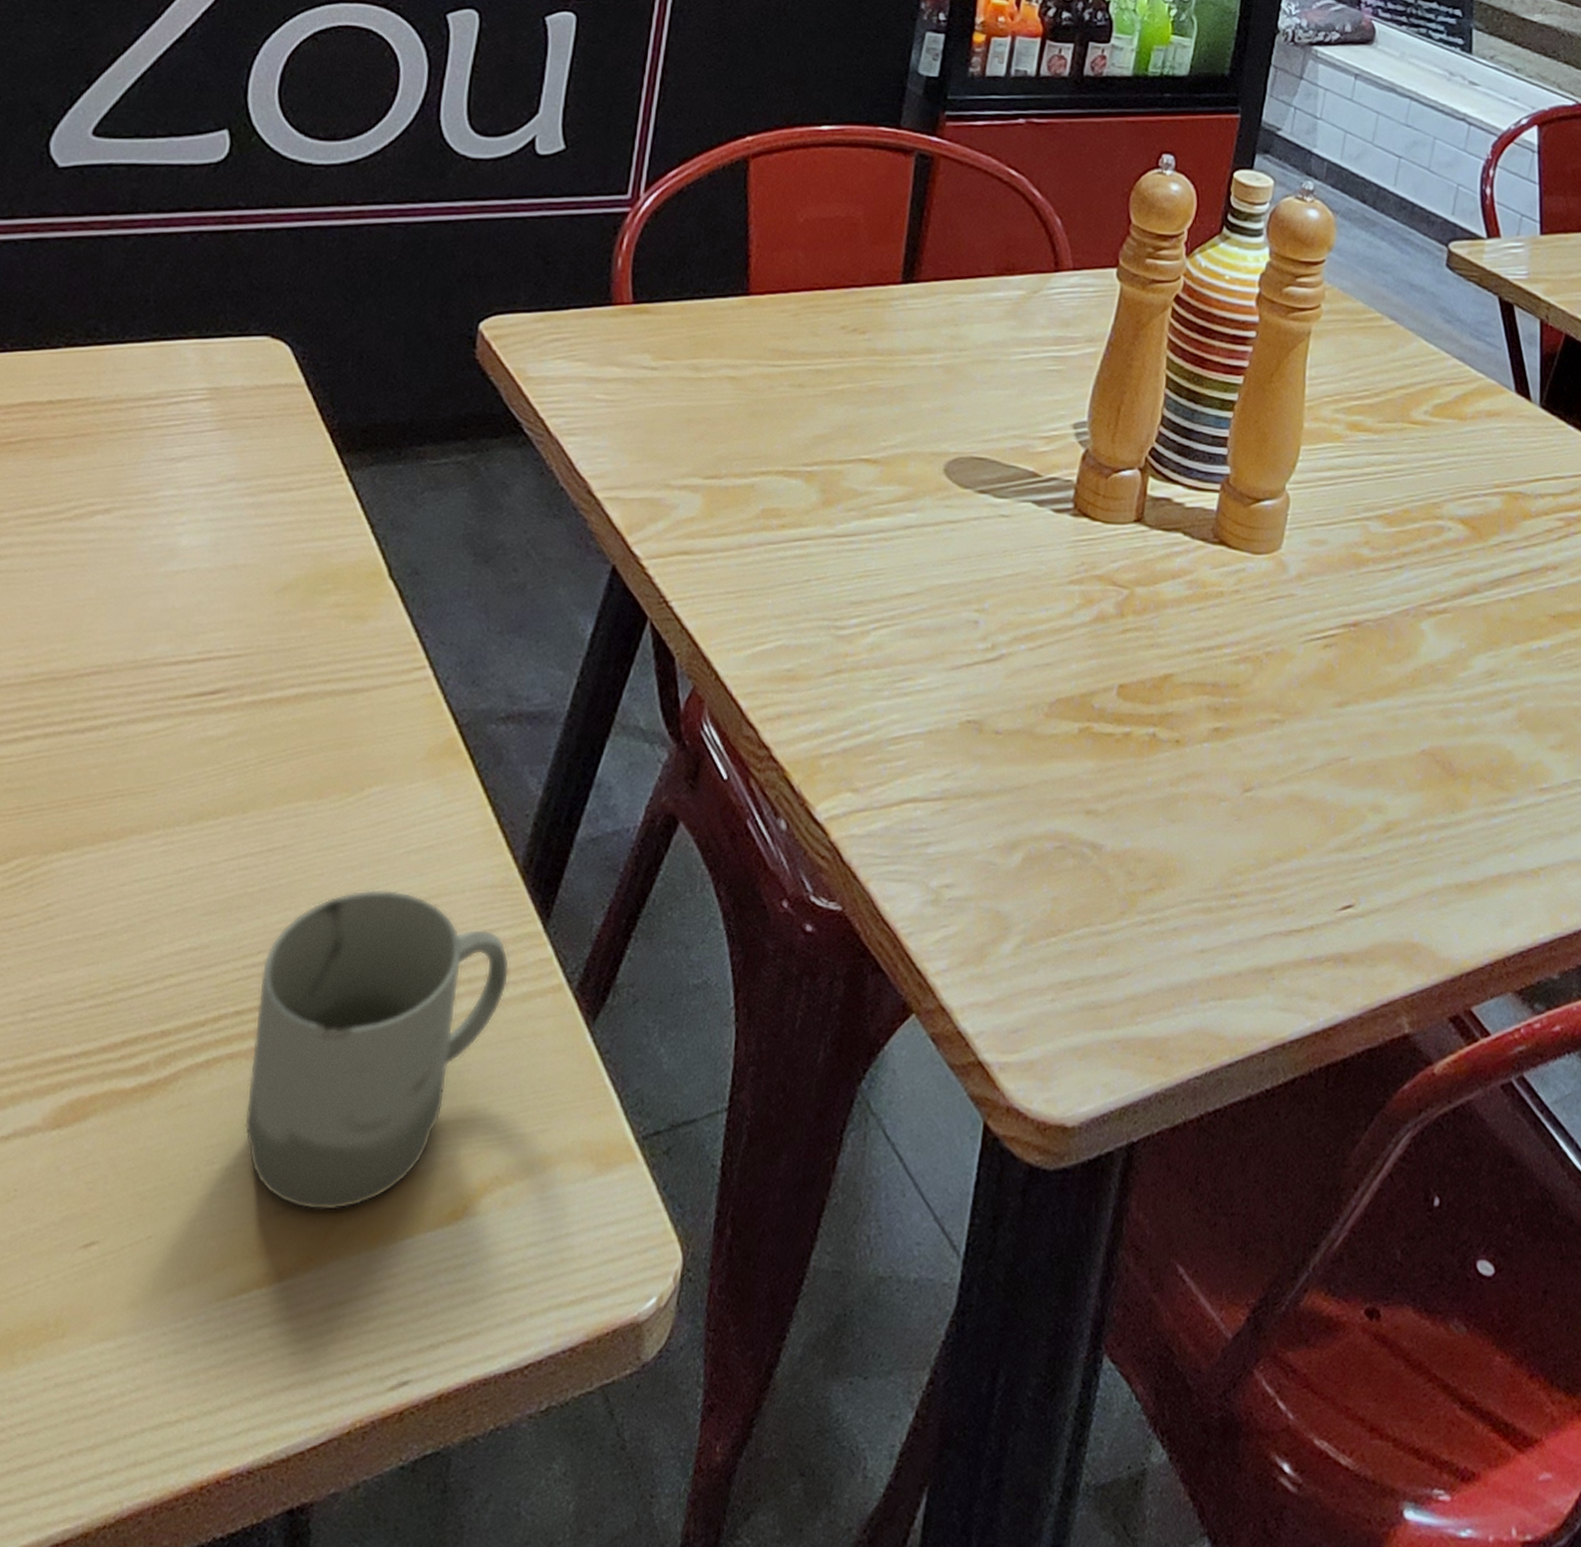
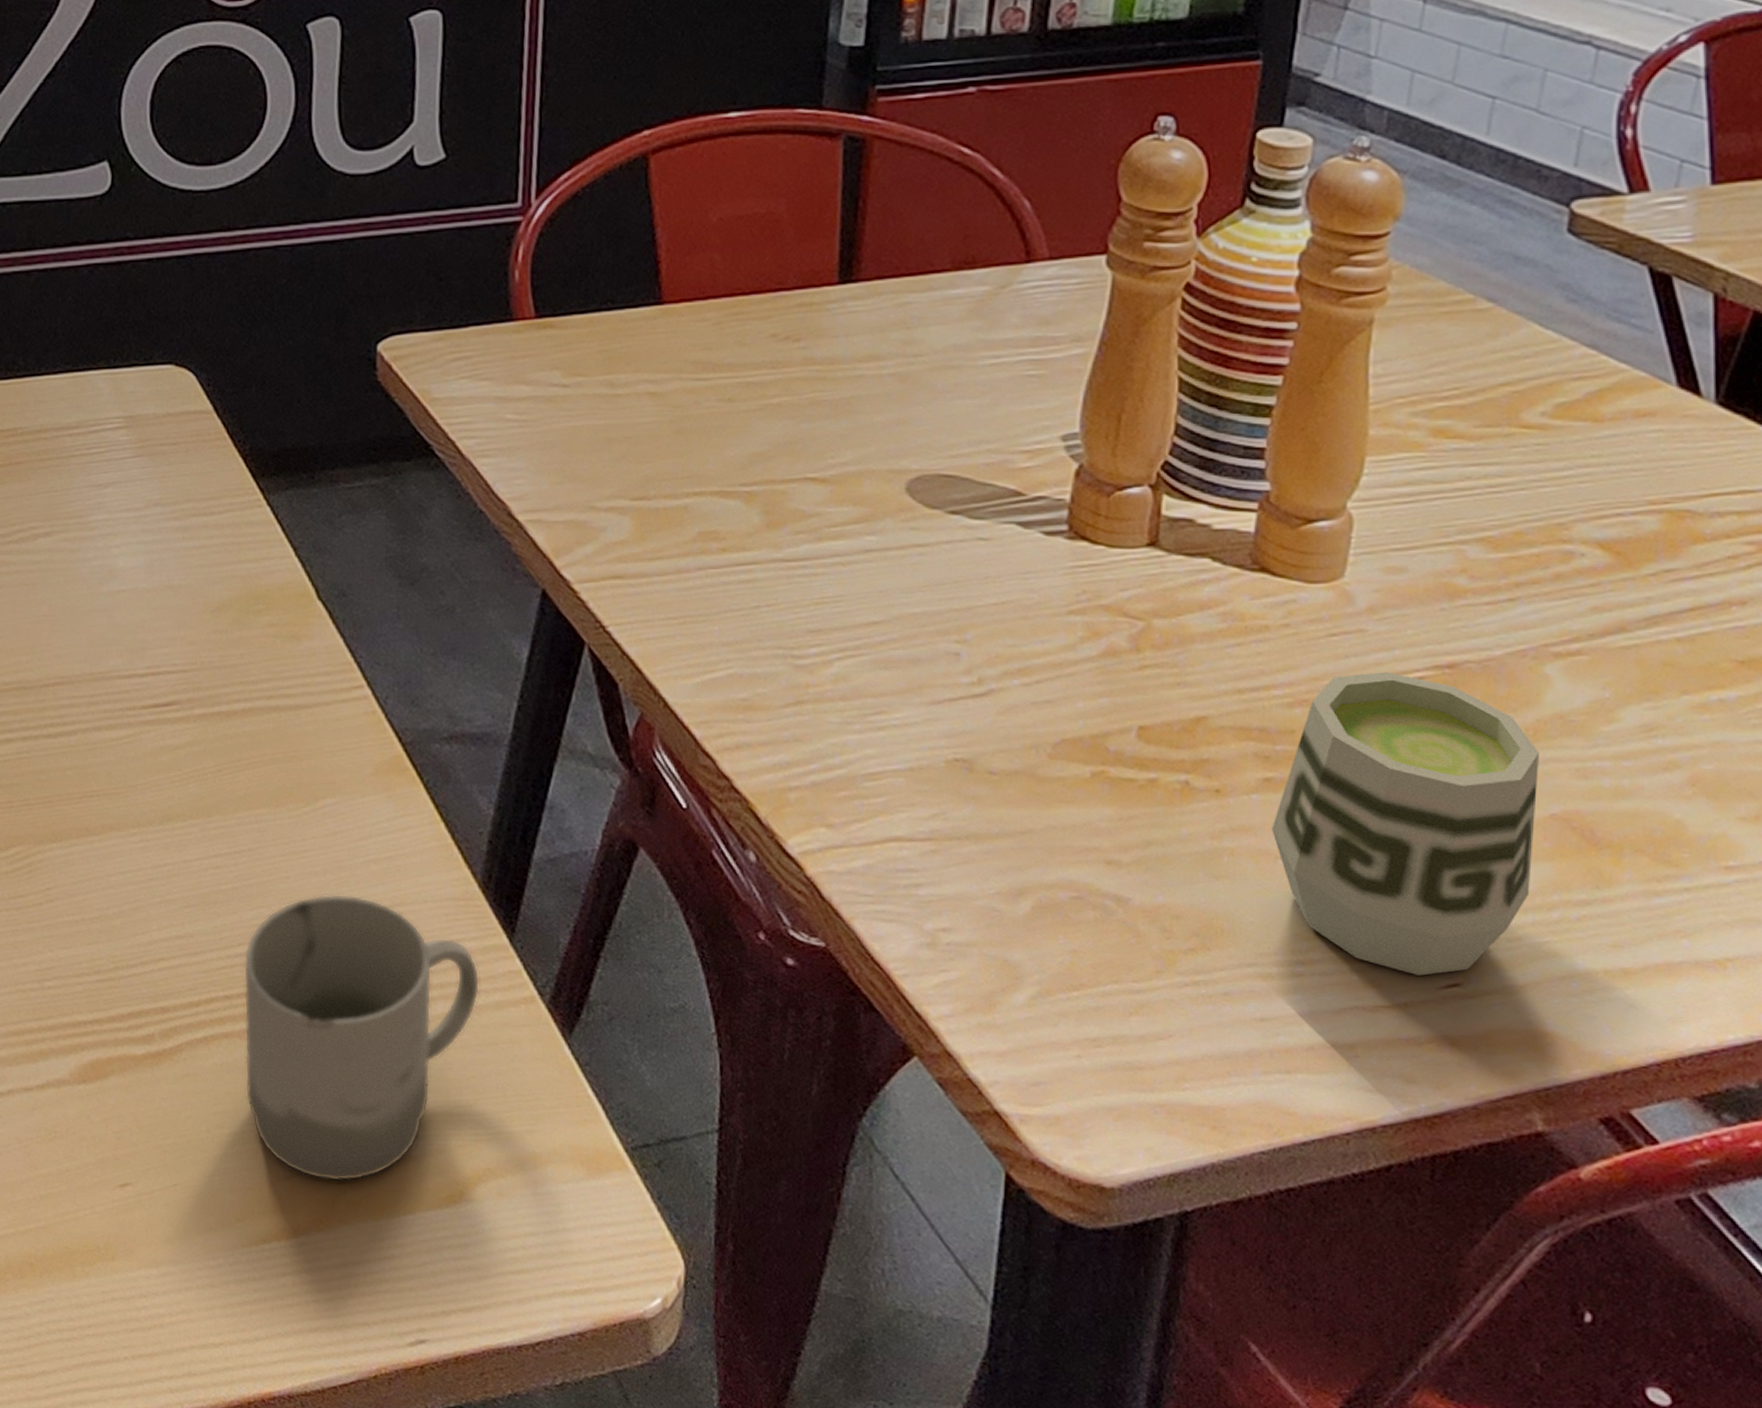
cup: none [1217,631,1415,900] -> present [1272,672,1539,976]

